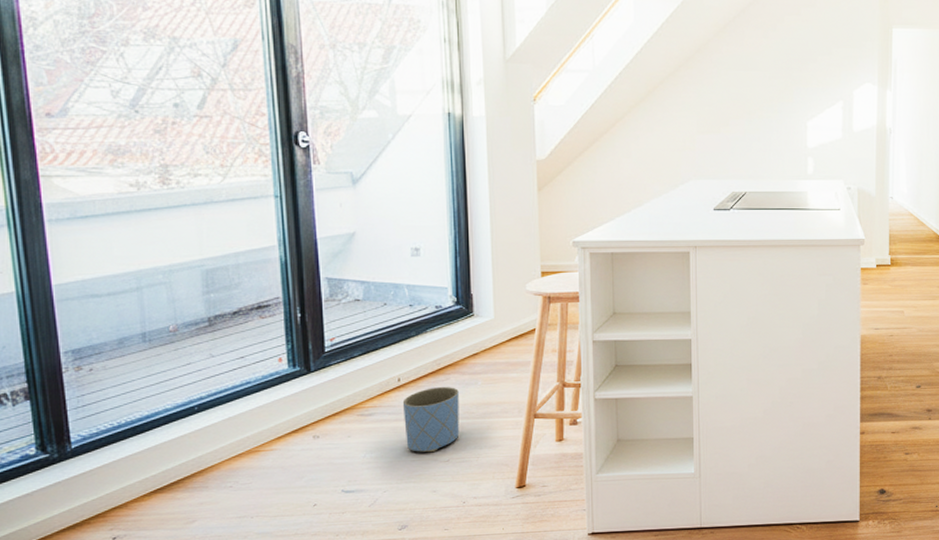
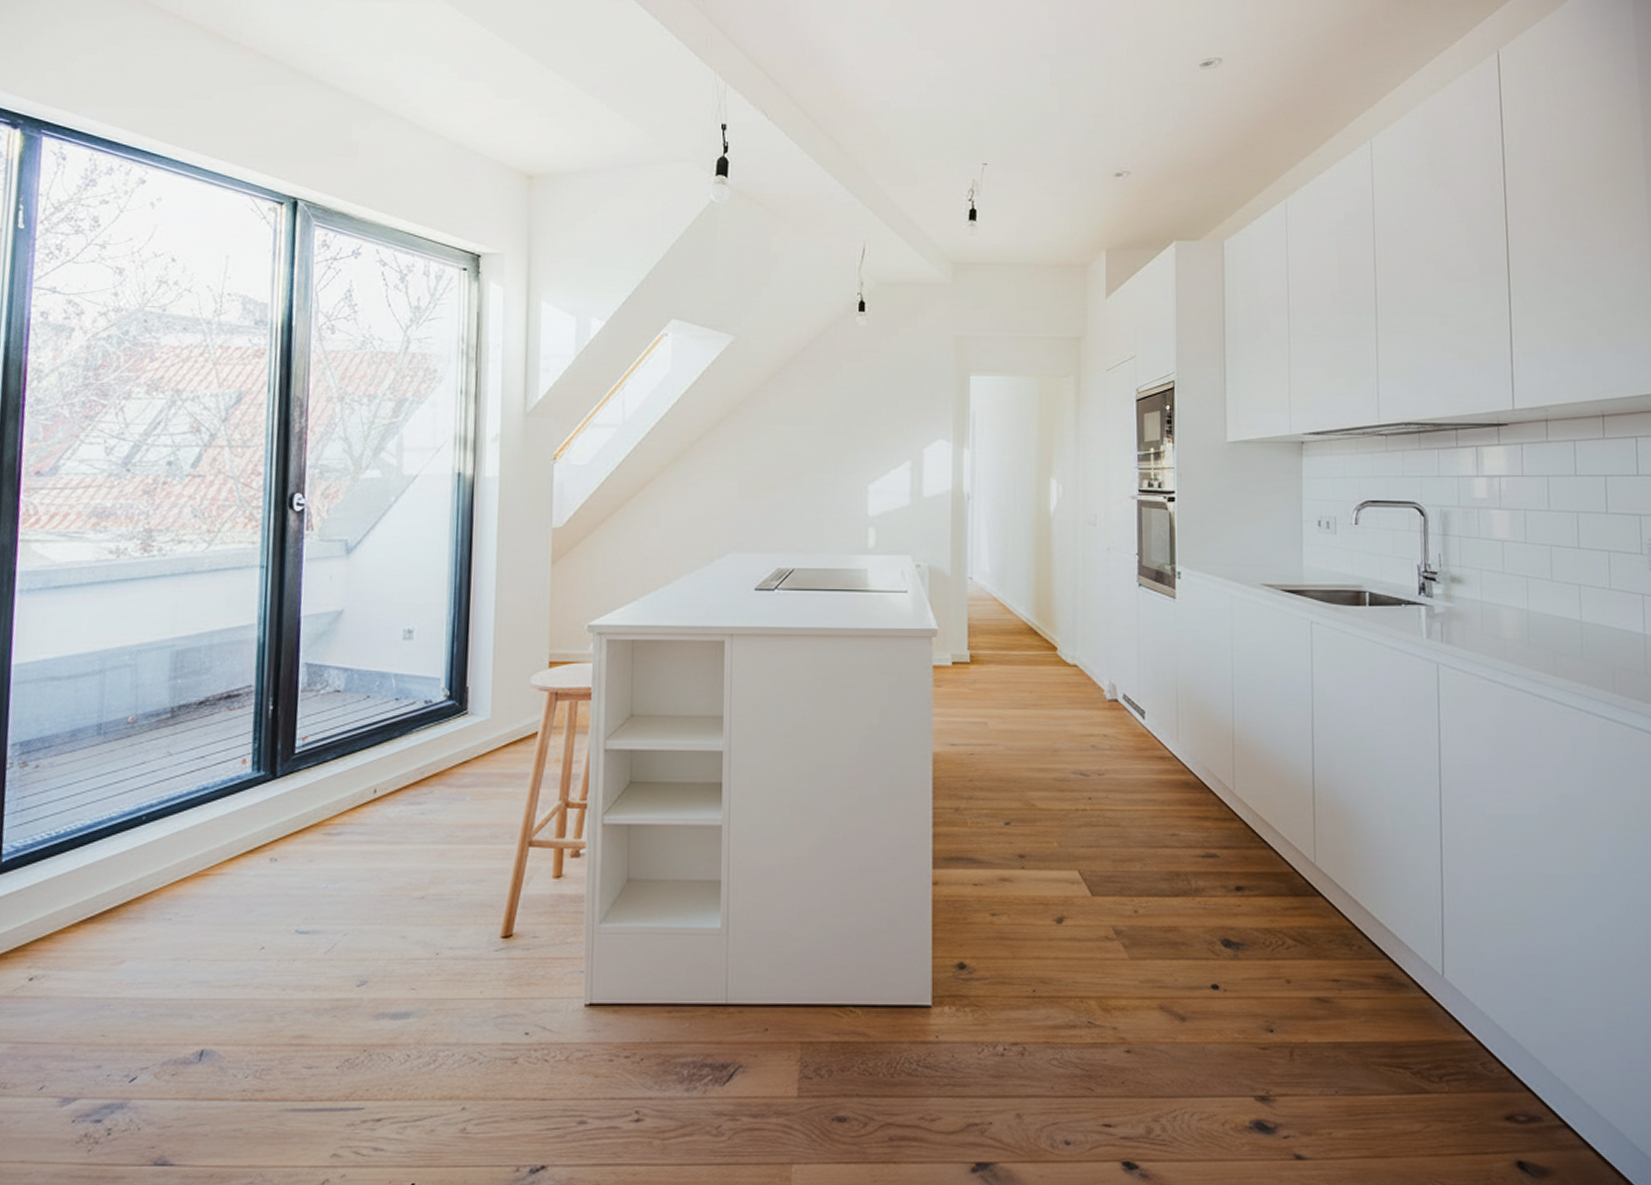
planter: present [402,387,460,453] -> none [376,802,443,886]

